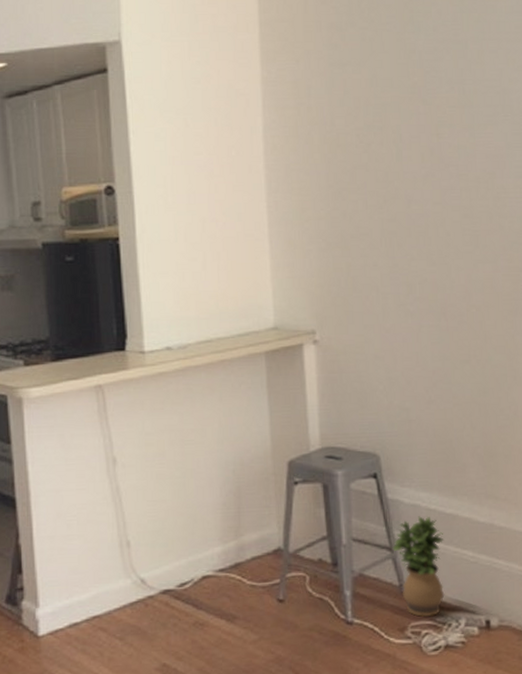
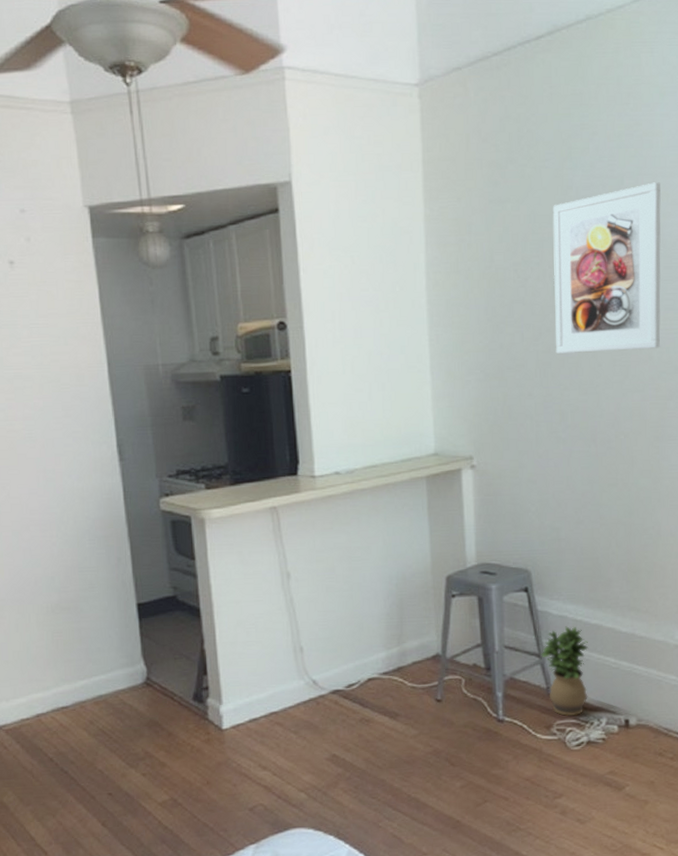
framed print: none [395,47,511,222] -> present [552,182,662,353]

